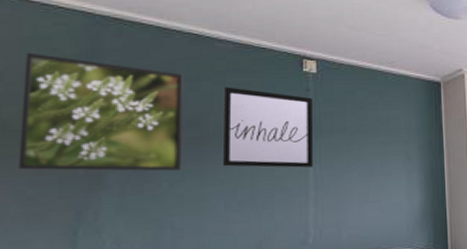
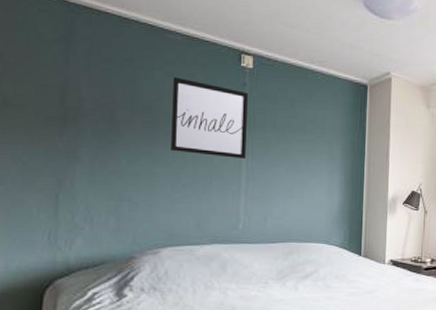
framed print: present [17,52,183,171] -> none [15,35,140,151]

